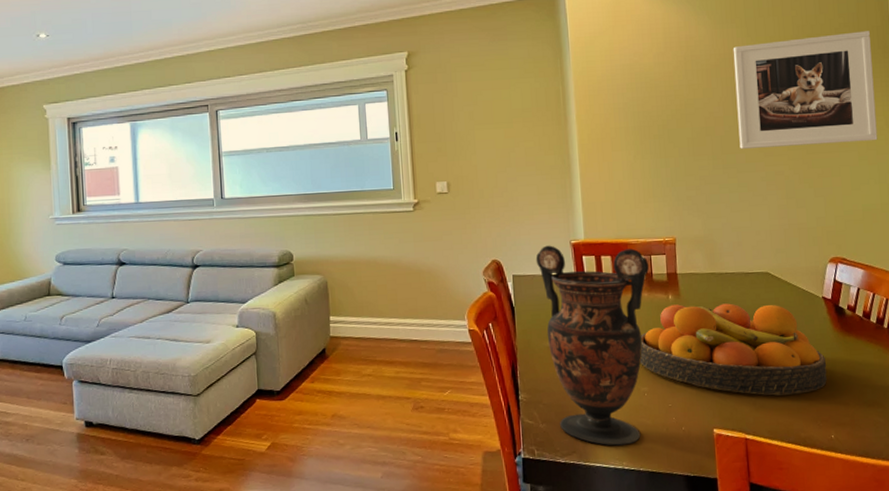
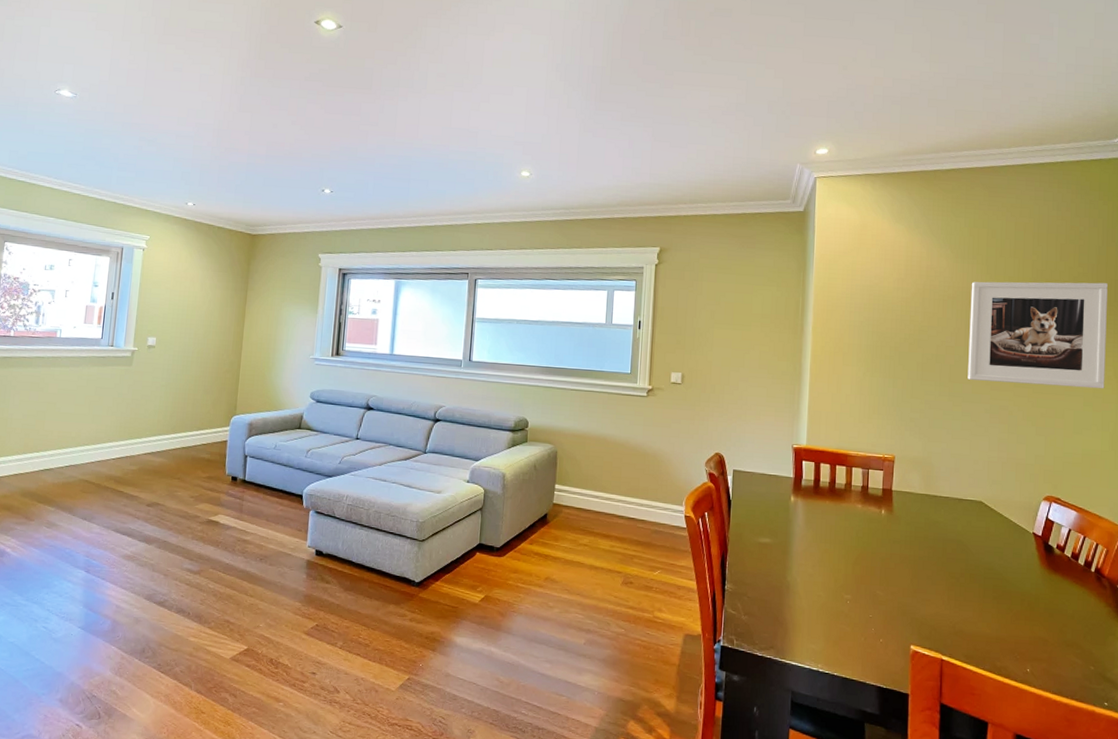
vase: present [535,245,649,446] -> none [757,446,866,648]
fruit bowl: present [640,303,827,396] -> none [847,519,1030,624]

